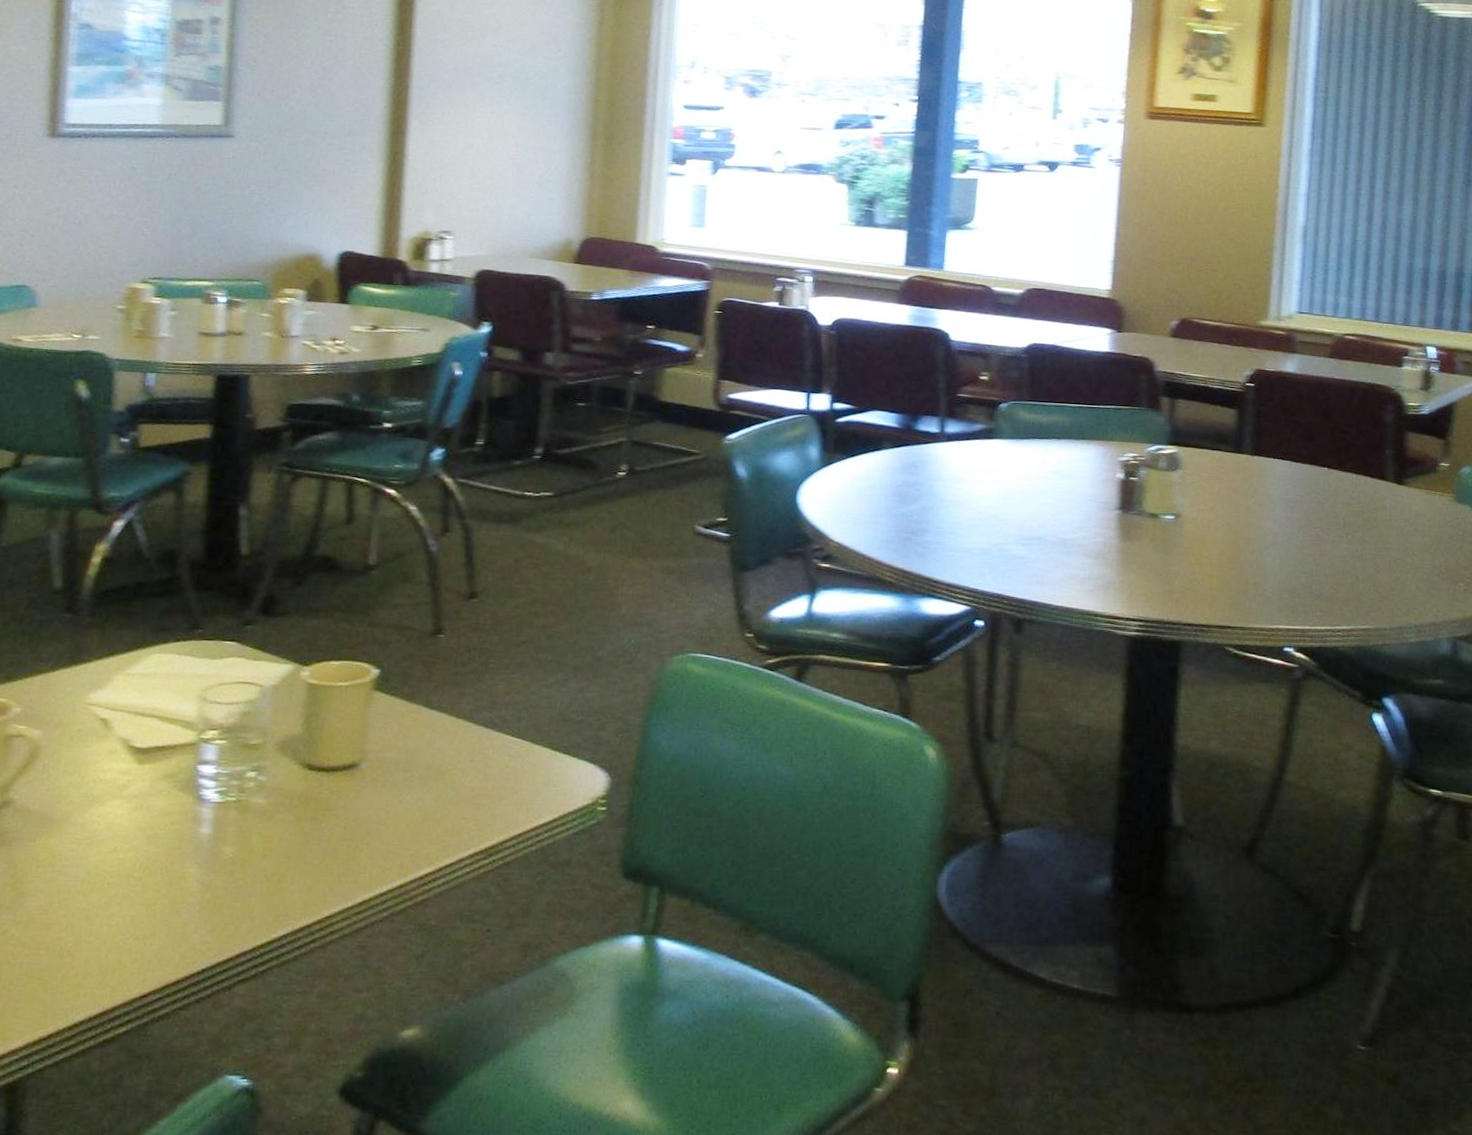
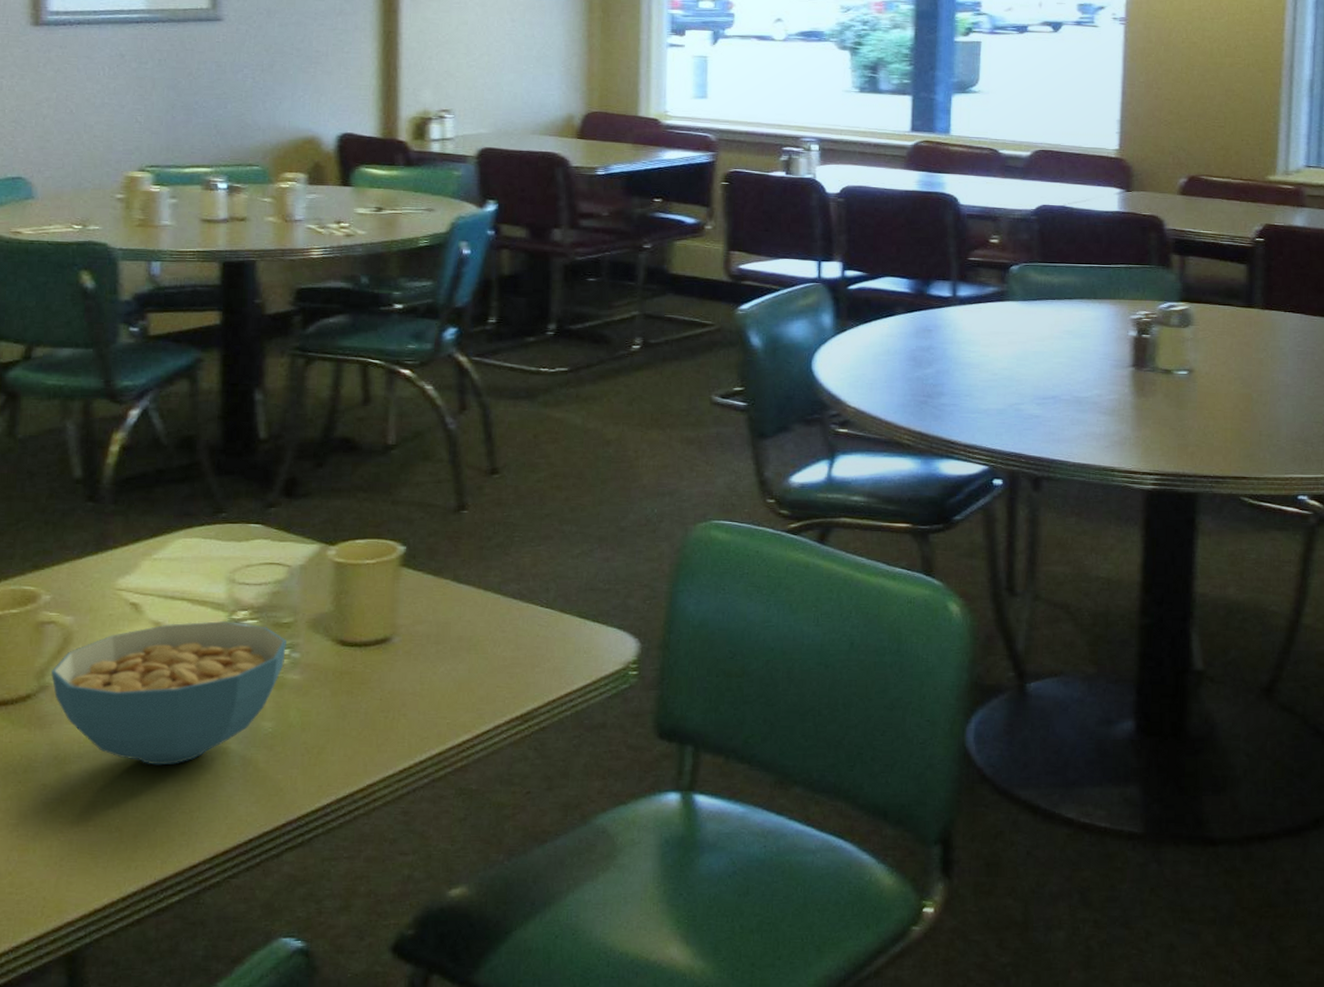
cereal bowl: none [14,740,254,888] -> present [50,621,287,765]

